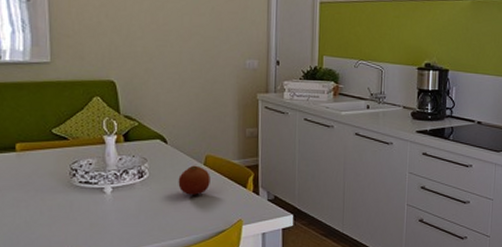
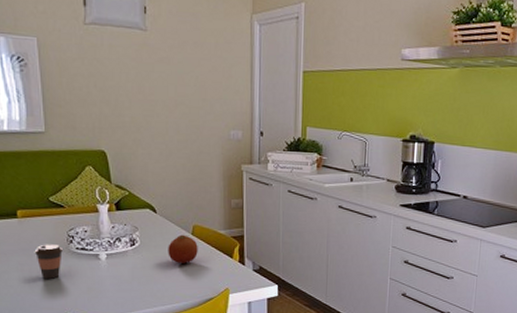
coffee cup: none [32,178,66,215] -> present [34,244,64,279]

